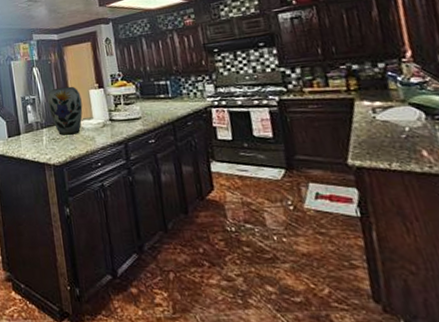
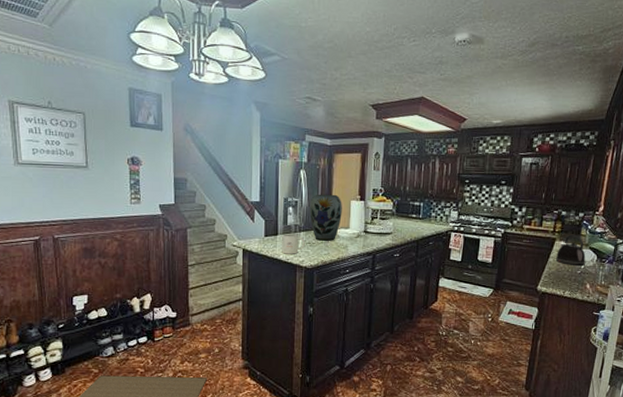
mug: none [25,131,50,153] -> present [282,234,305,254]
kettle: none [361,90,410,129] -> present [555,234,586,266]

